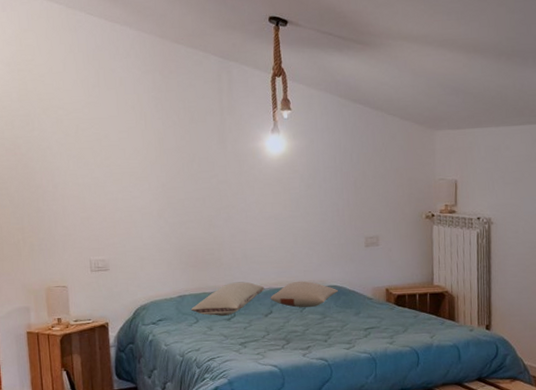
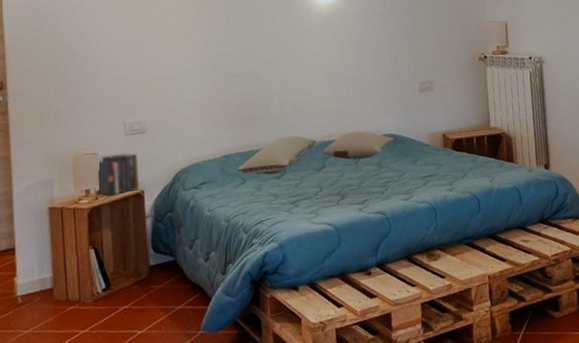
books: none [65,288,104,326] -> present [94,153,139,197]

